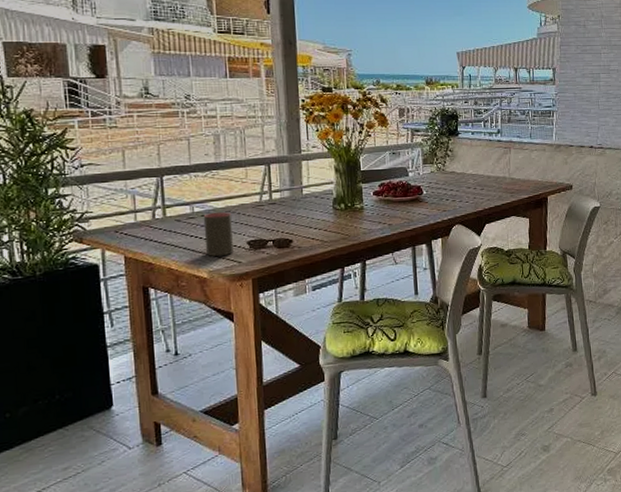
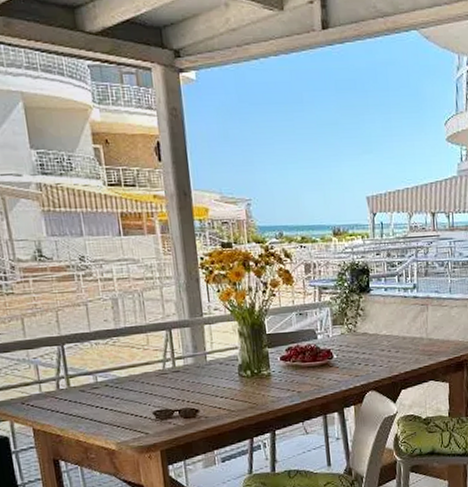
cup: present [203,212,233,257] -> none [107,381,140,428]

